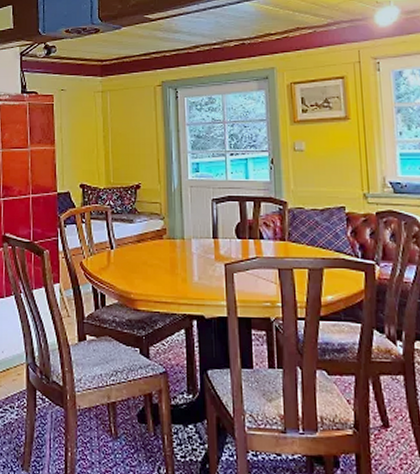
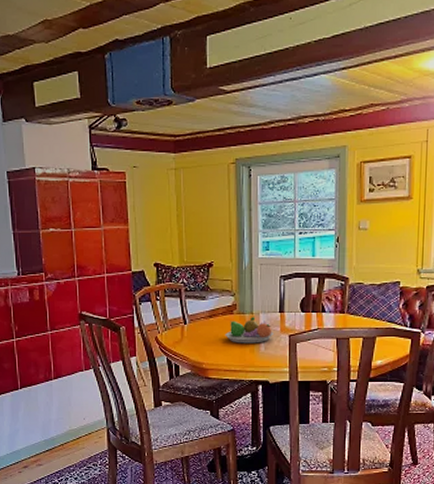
fruit bowl: none [154,243,208,272] -> present [225,317,274,344]

